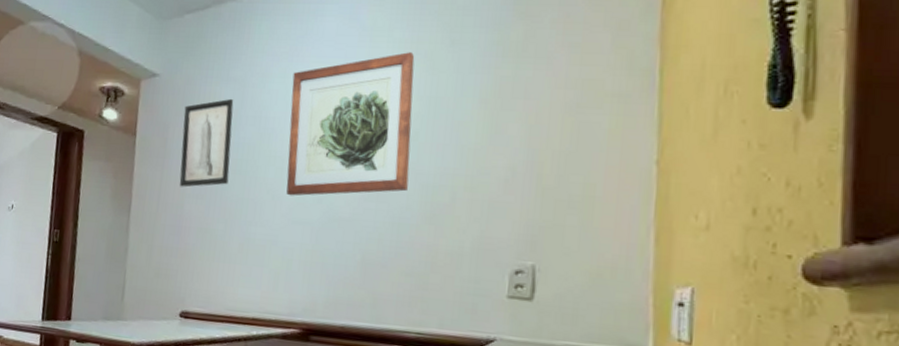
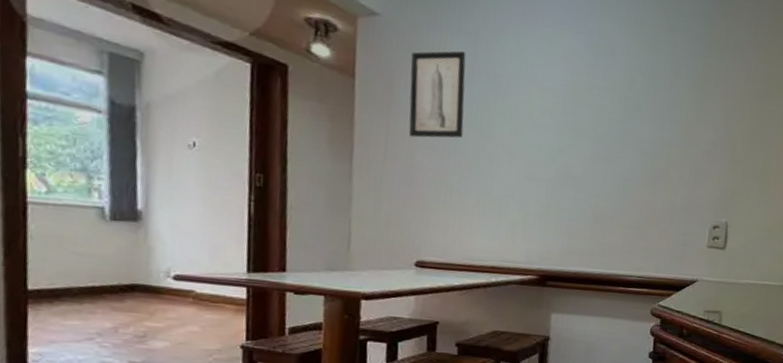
wall art: present [286,52,415,196] -> none [522,30,639,156]

